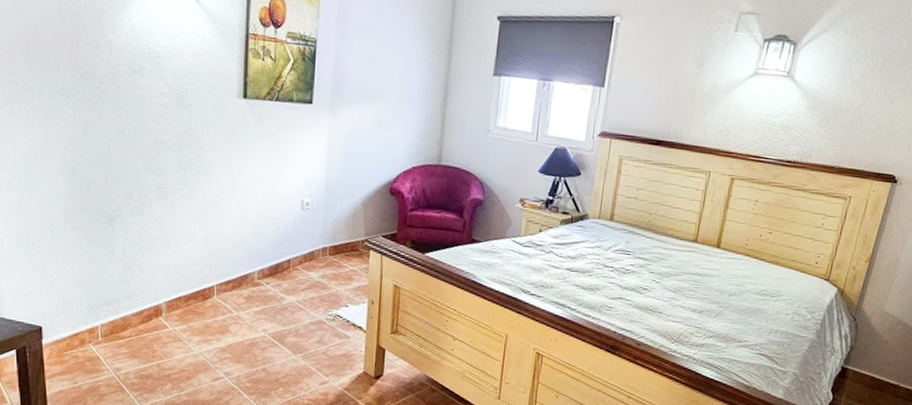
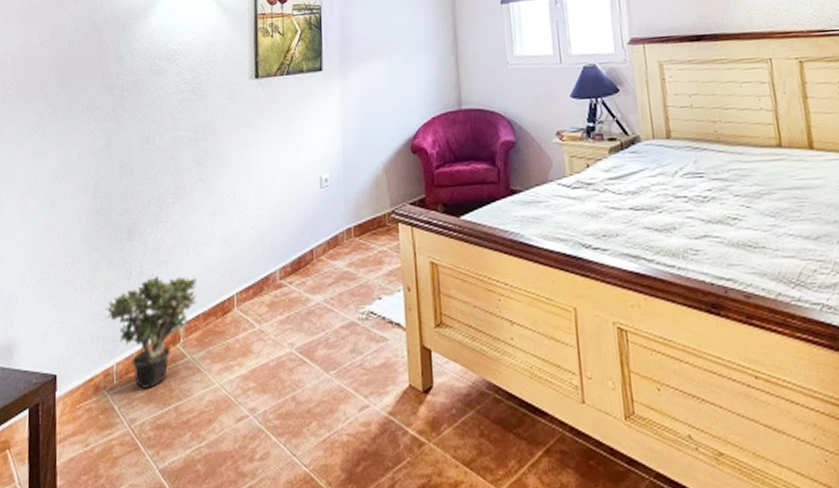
potted plant: none [89,259,179,348] -> present [106,275,197,389]

